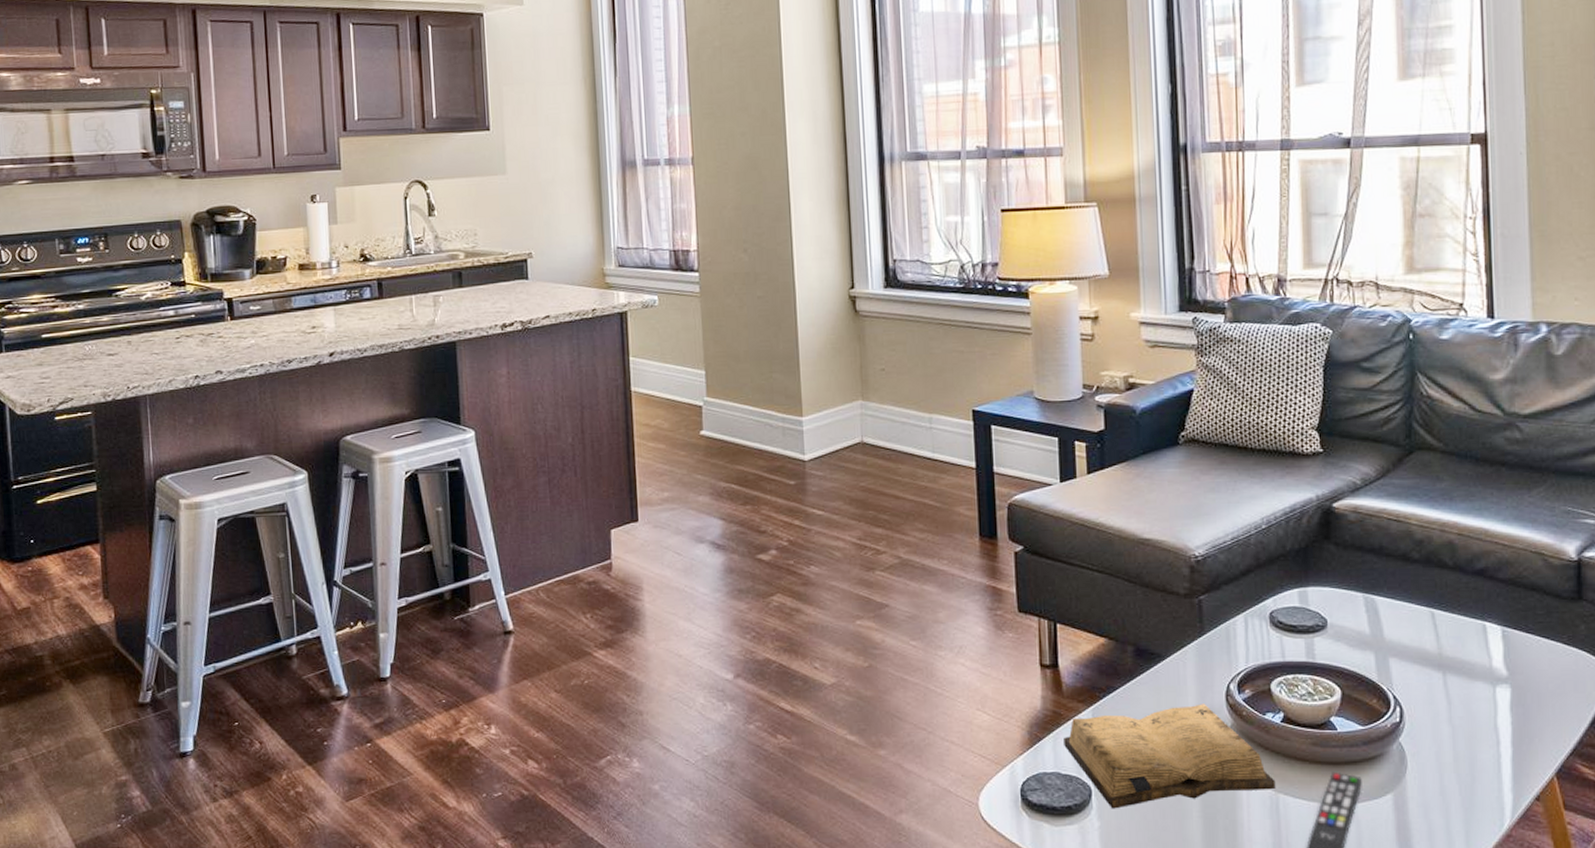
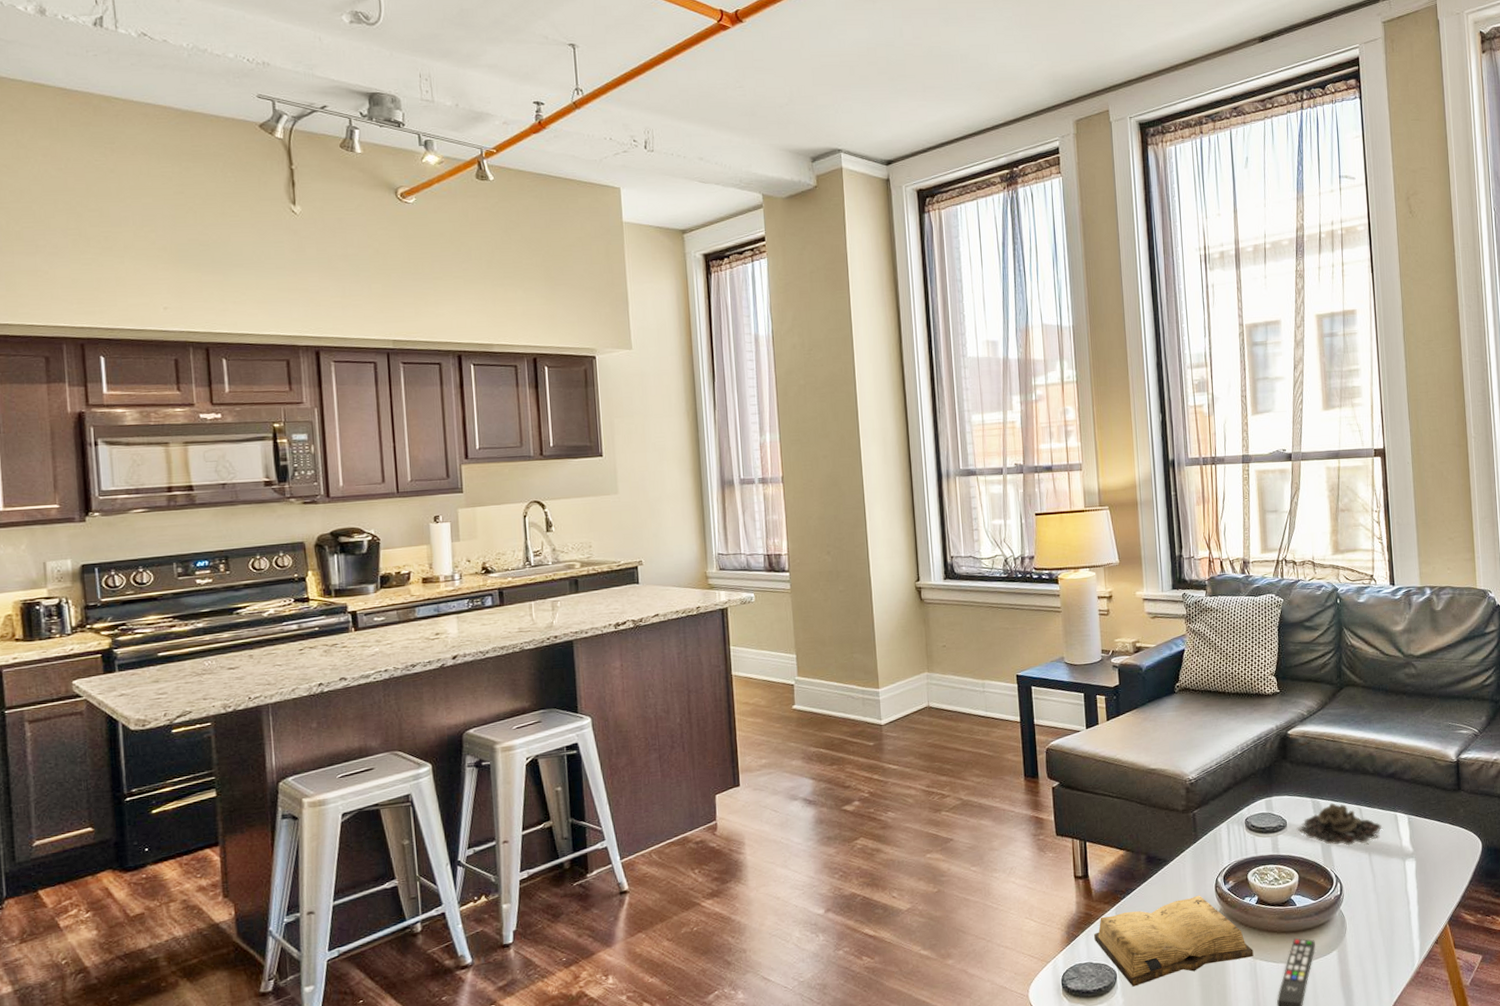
succulent plant: none [1340,601,1464,660] -> present [1296,803,1383,846]

